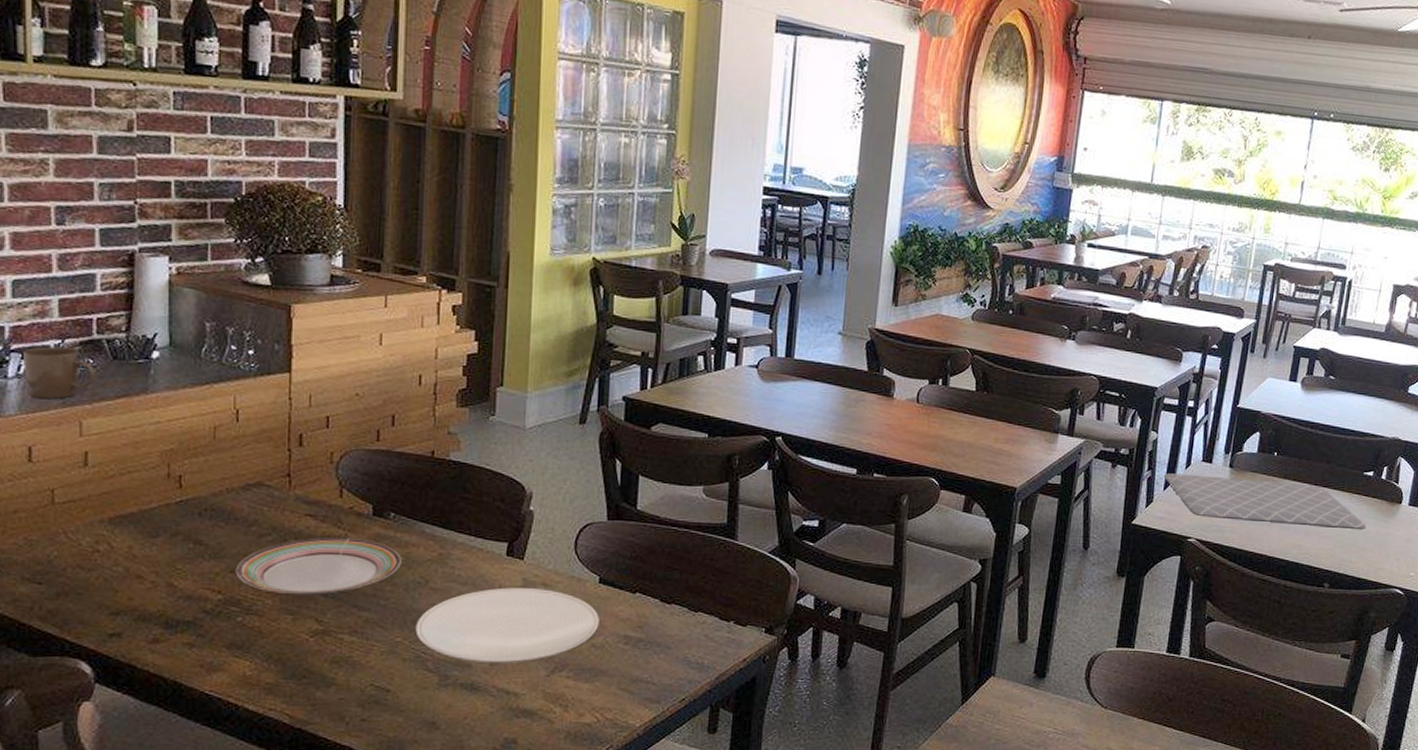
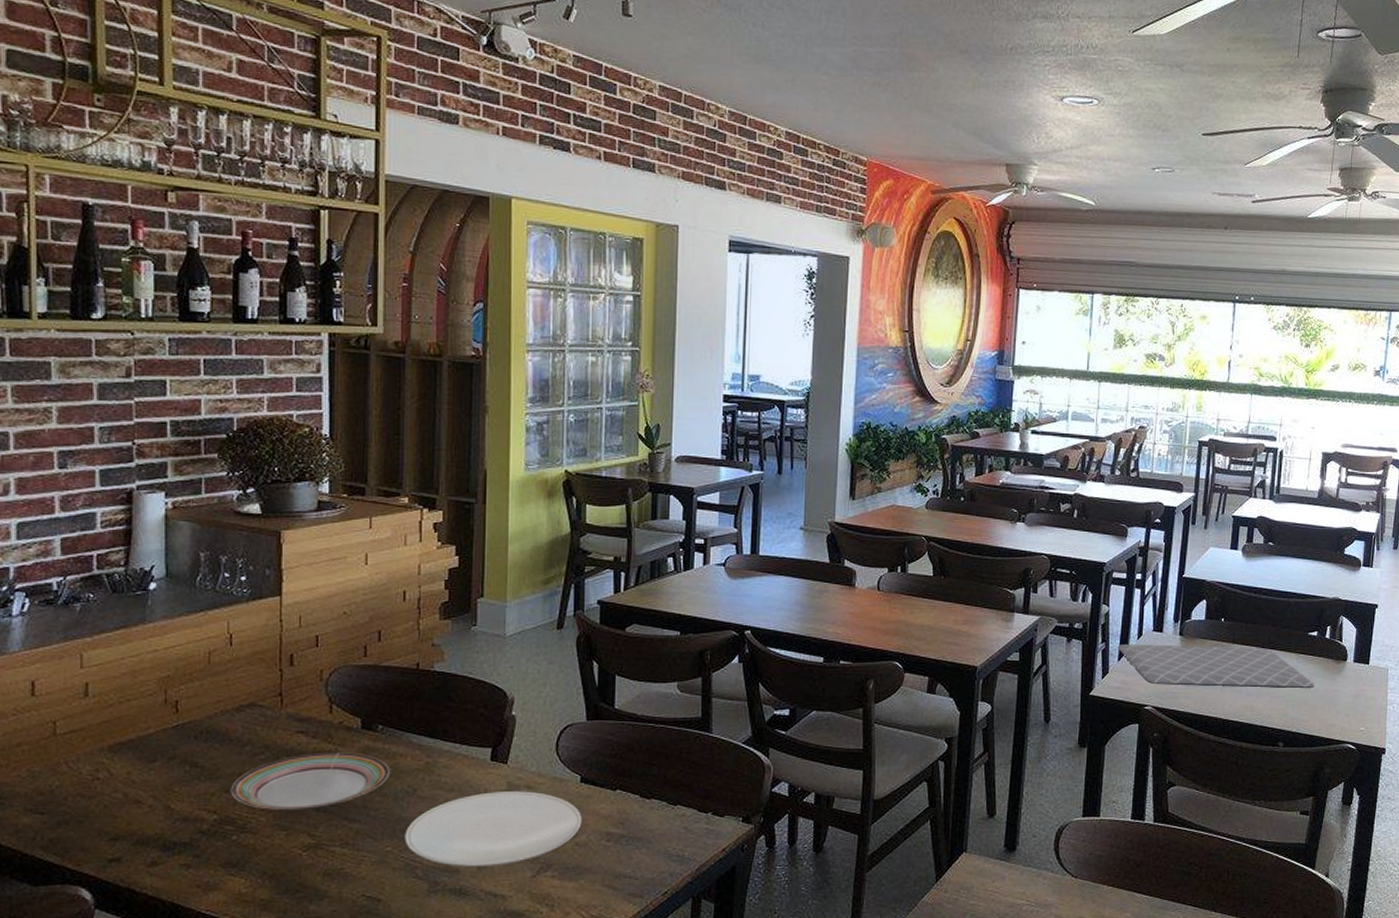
mug: present [23,346,96,400] -> none [27,584,96,635]

